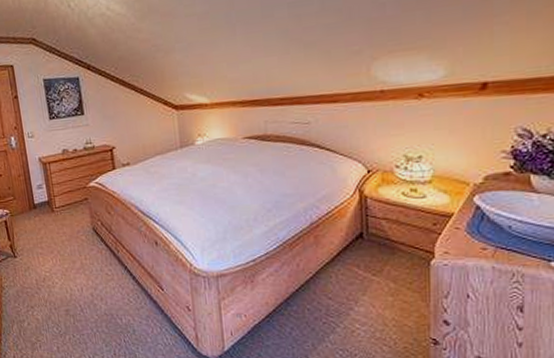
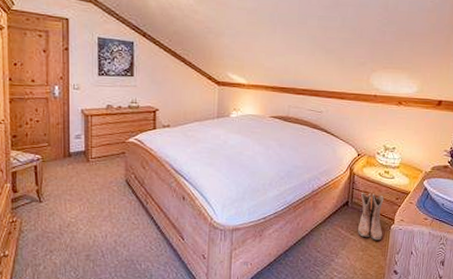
boots: none [378,219,420,281] -> present [357,192,384,241]

